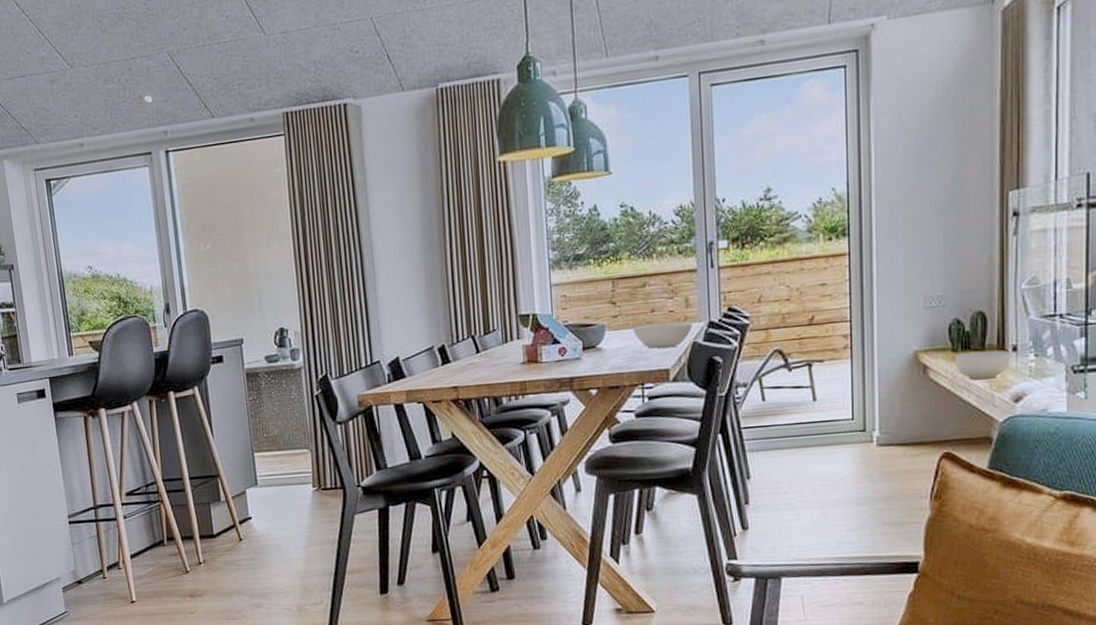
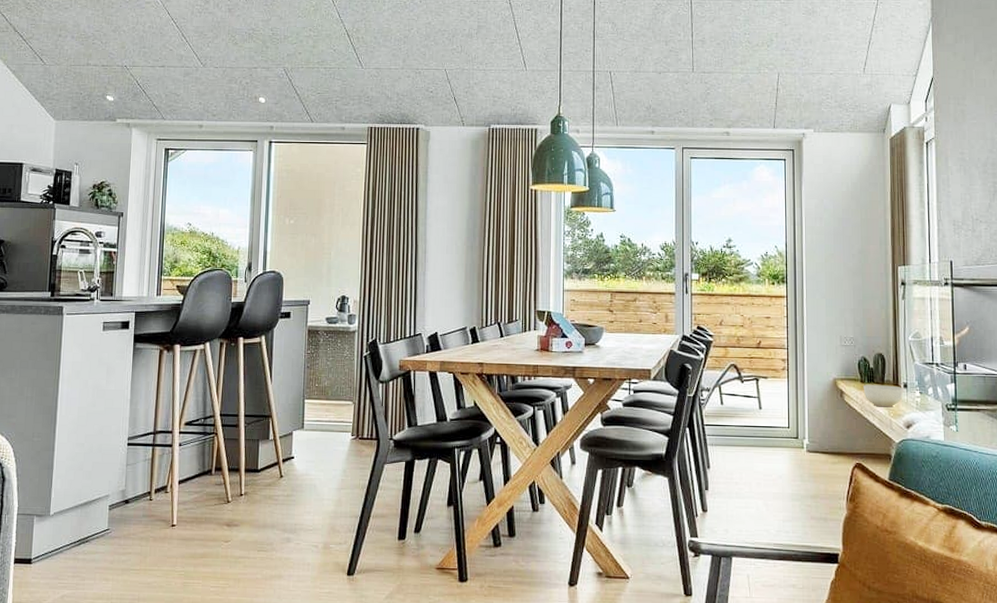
soup bowl: present [633,322,693,349] -> none [625,331,670,352]

